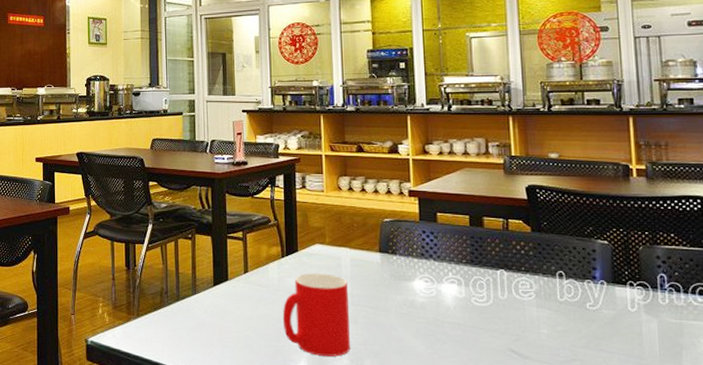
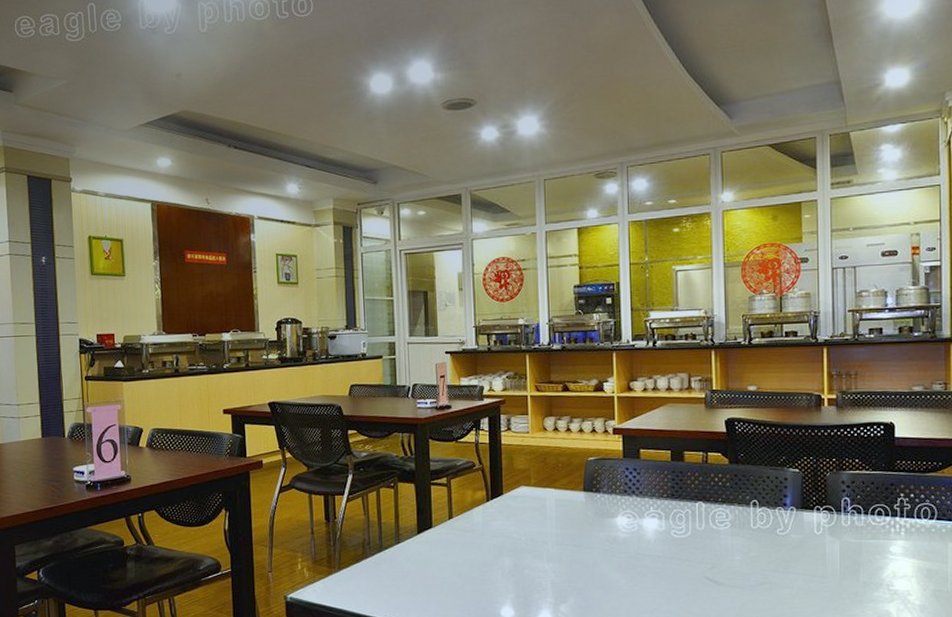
cup: present [282,273,350,357] -> none [487,515,554,596]

